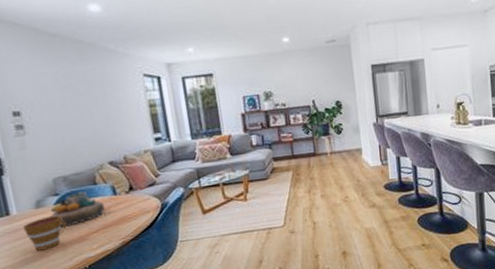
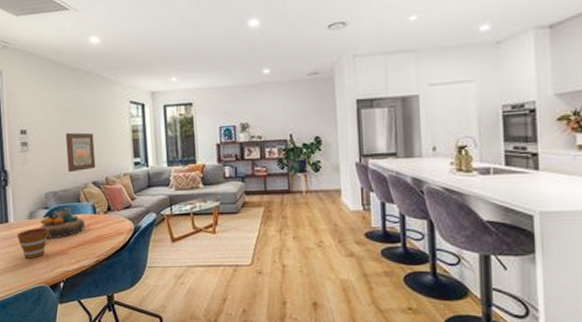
wall art: none [70,110,111,155] -> present [65,132,96,173]

